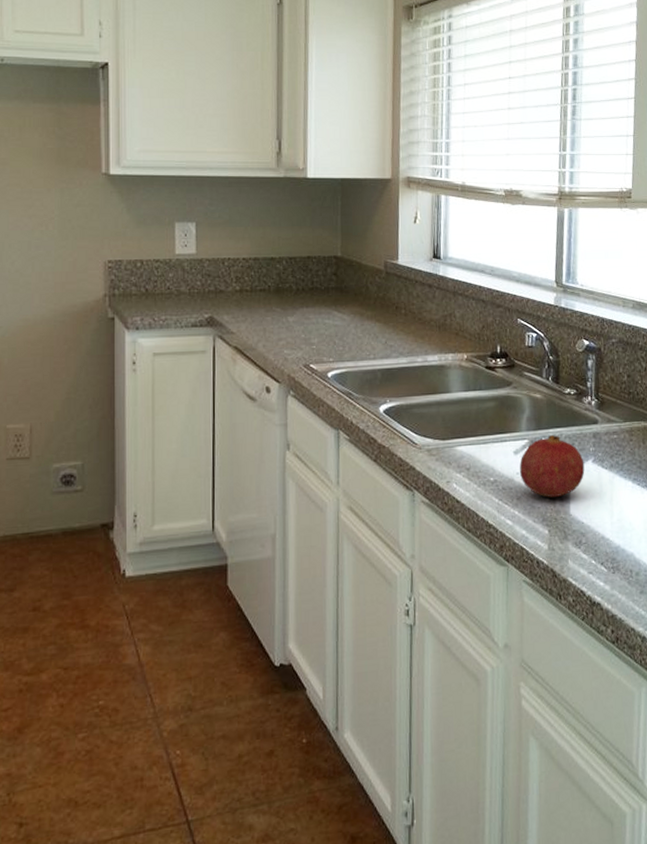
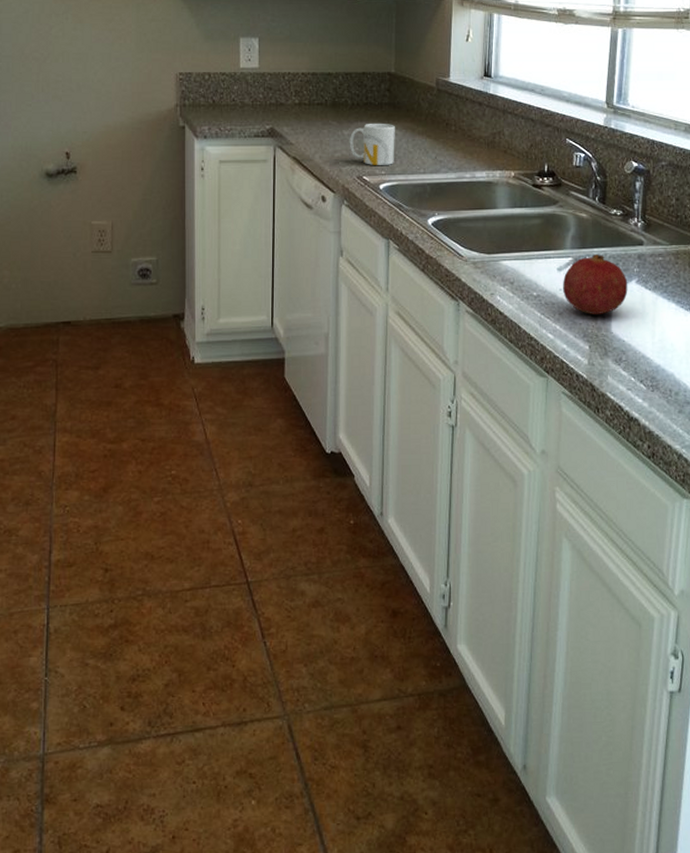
mug: none [294,308,344,353] -> present [349,123,396,165]

